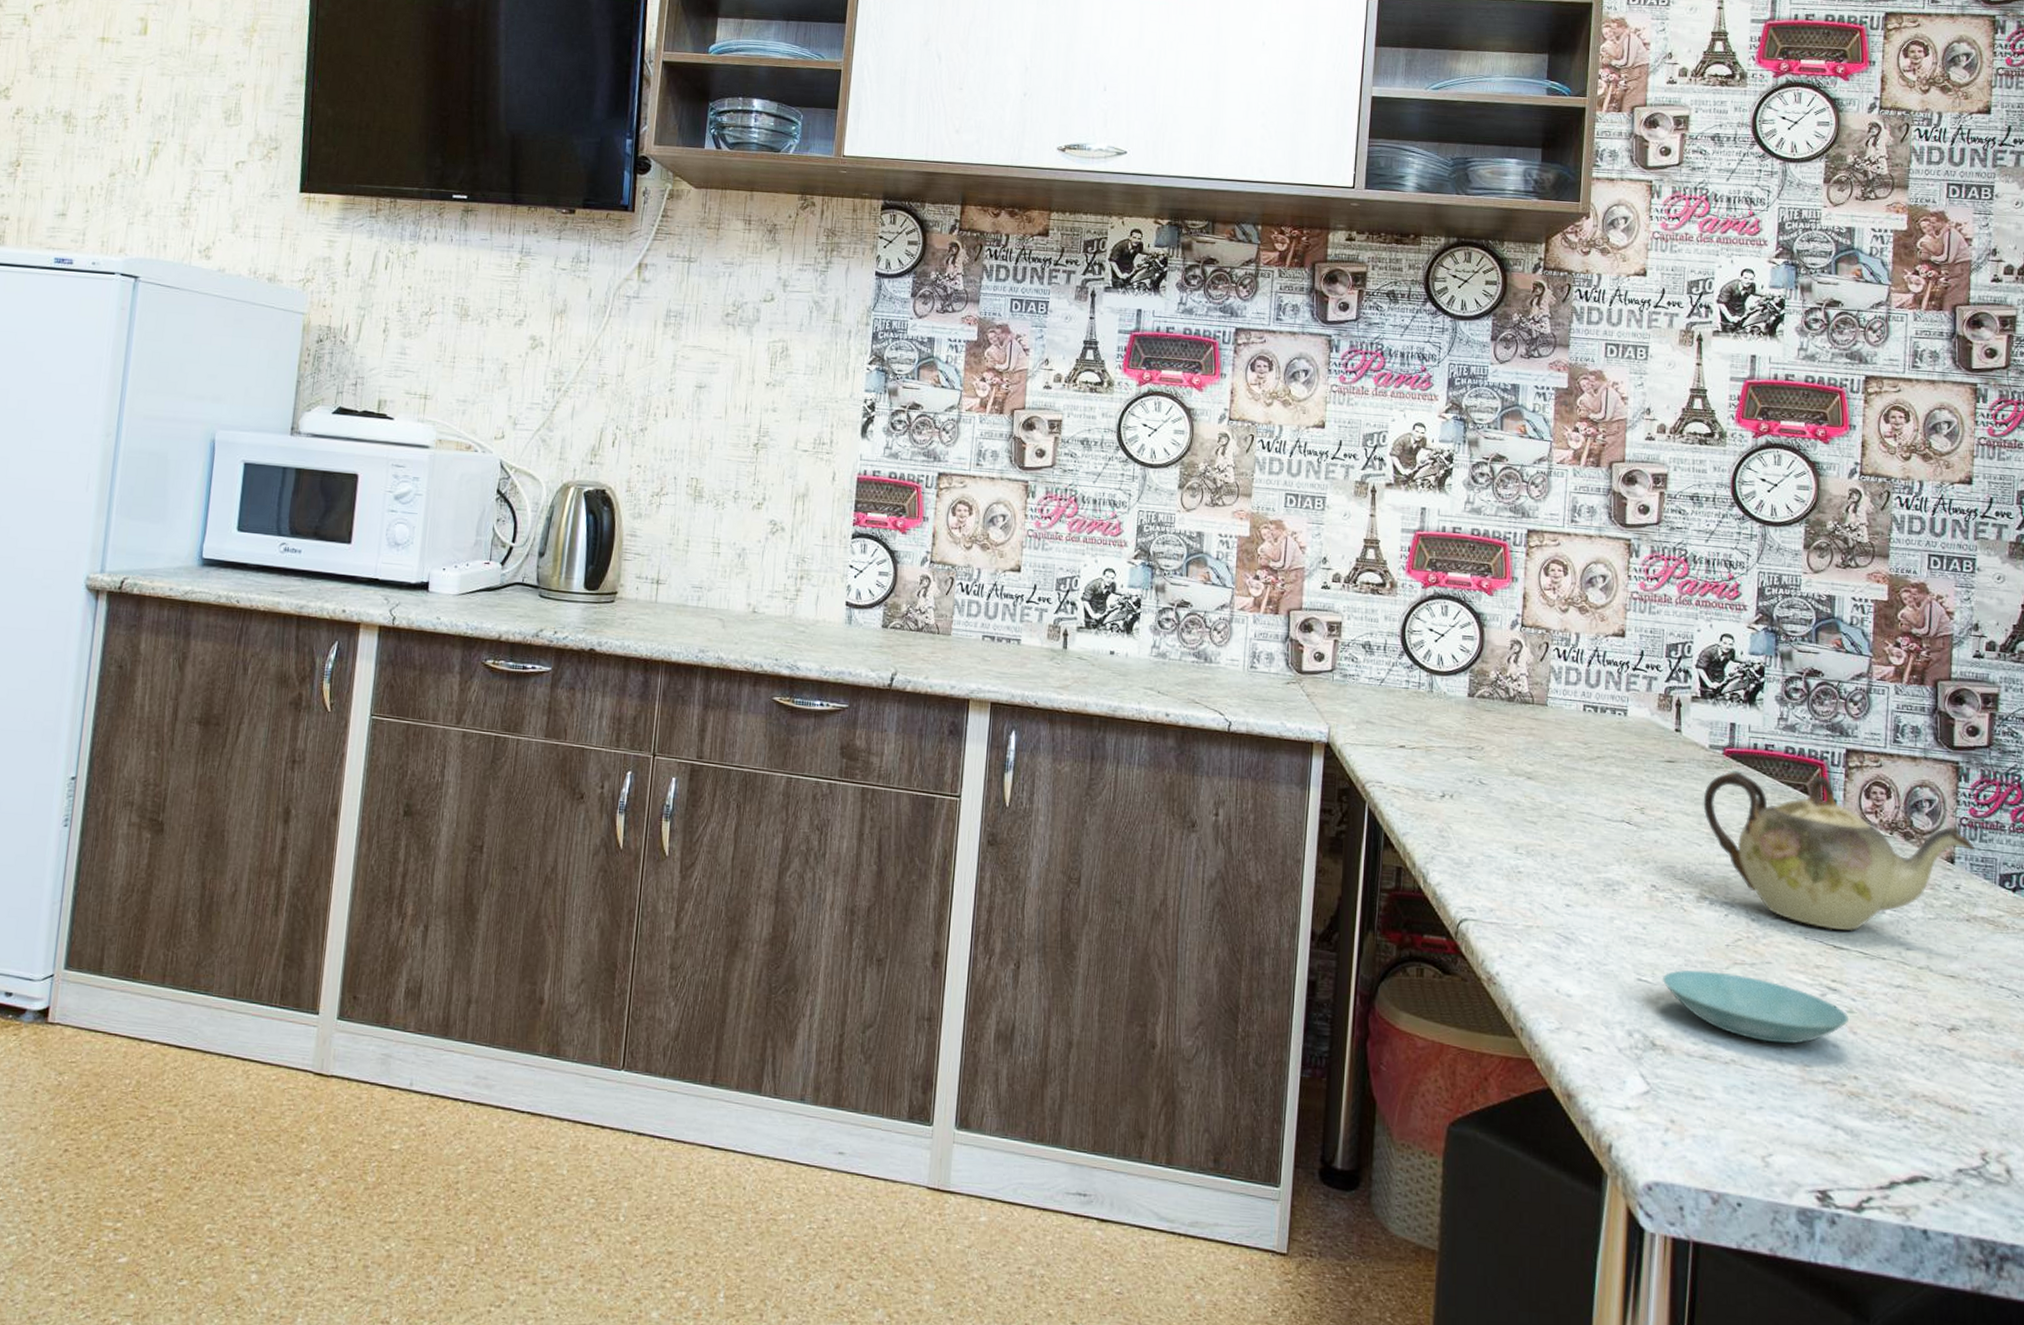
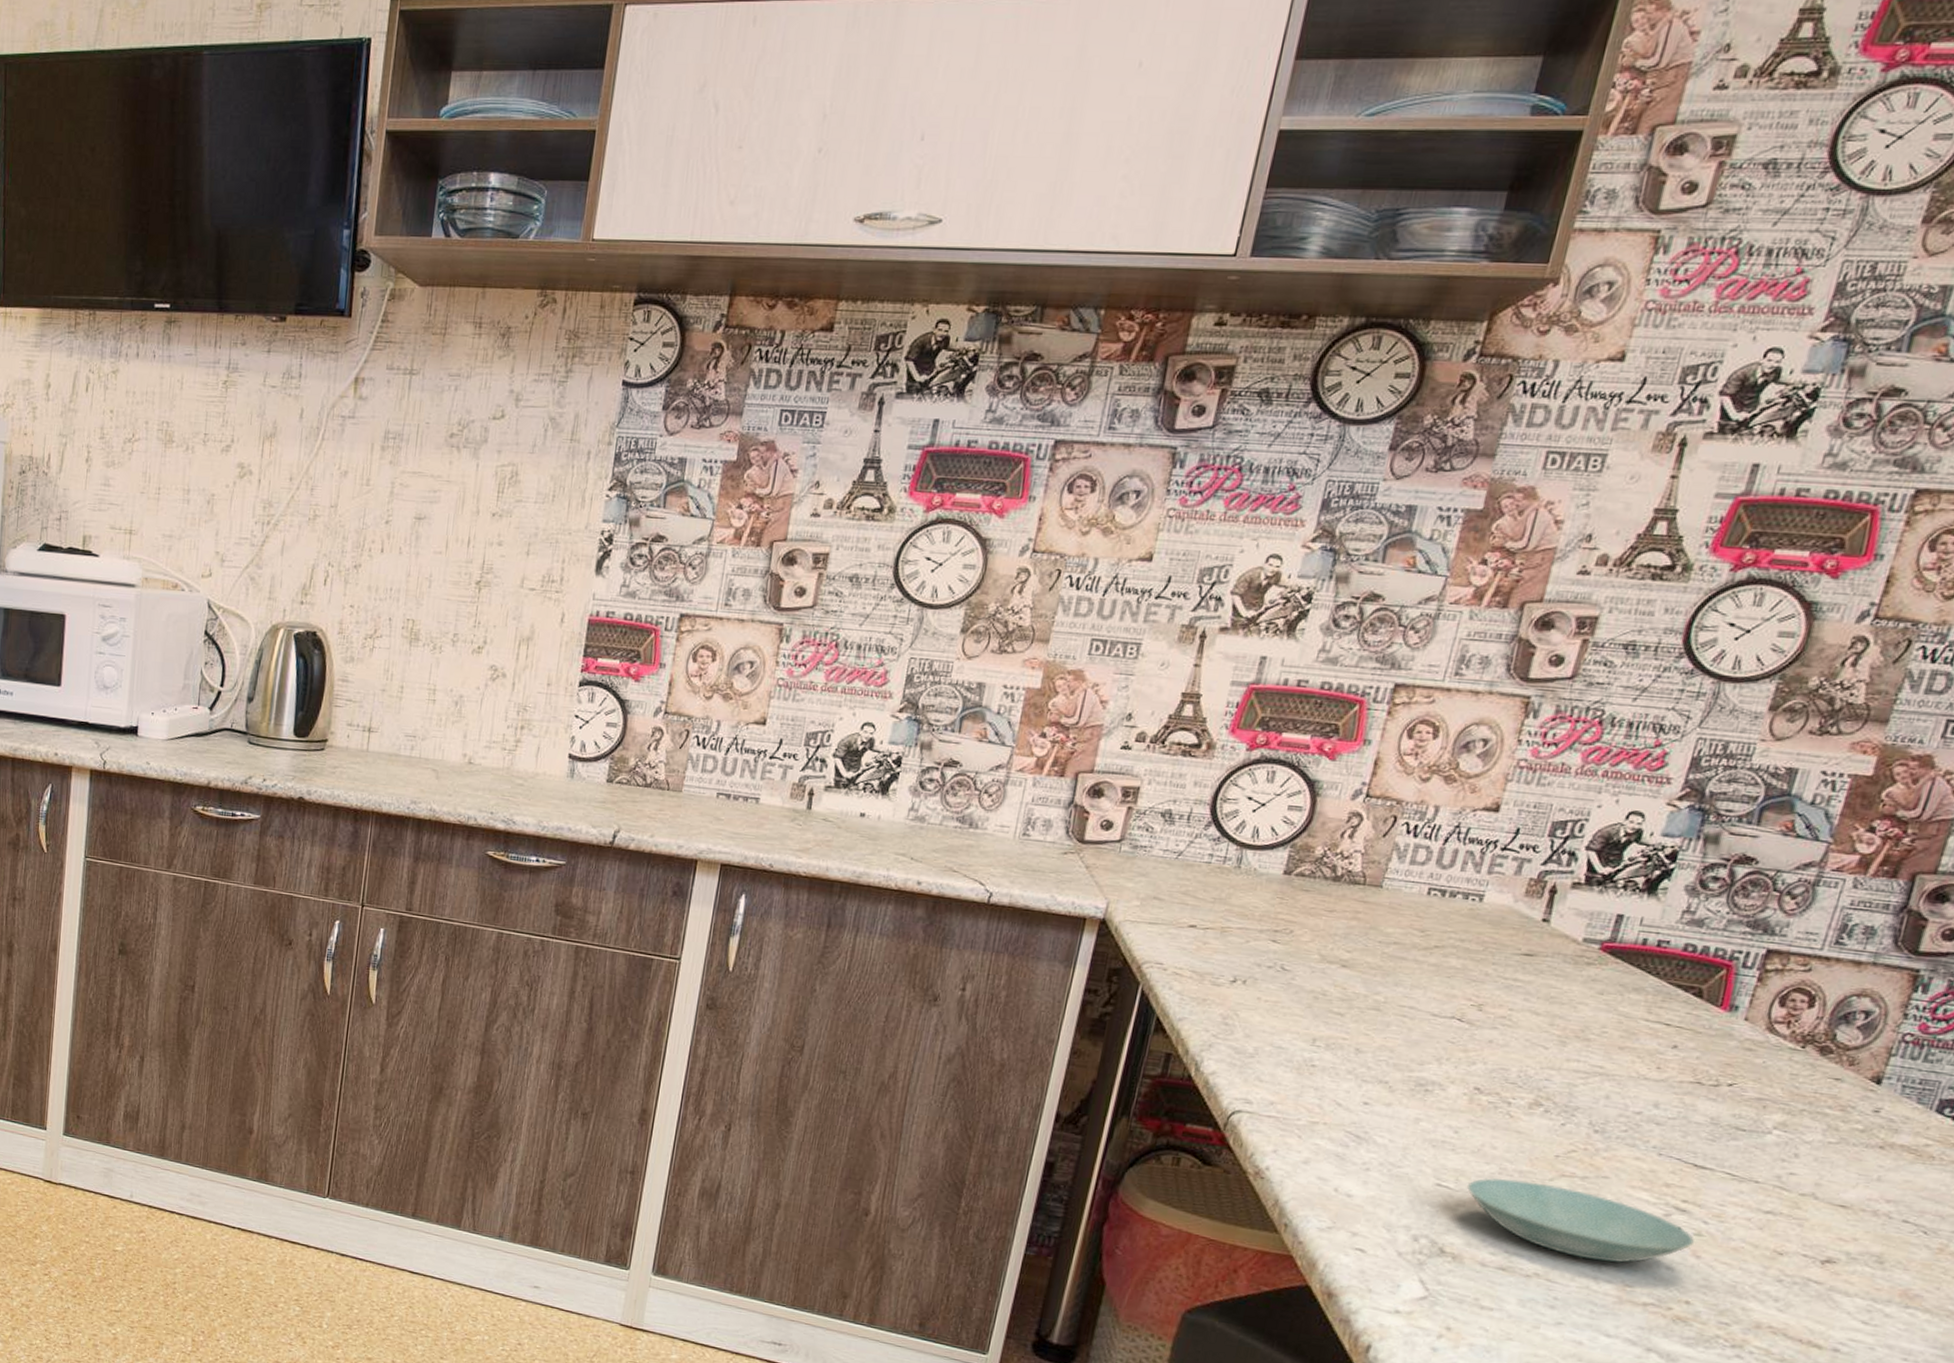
teapot: present [1703,771,1975,932] -> none [1560,968,1915,1151]

